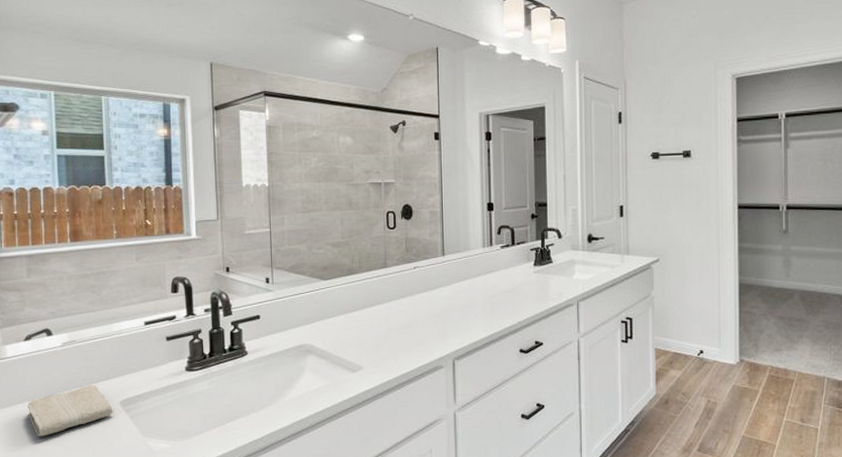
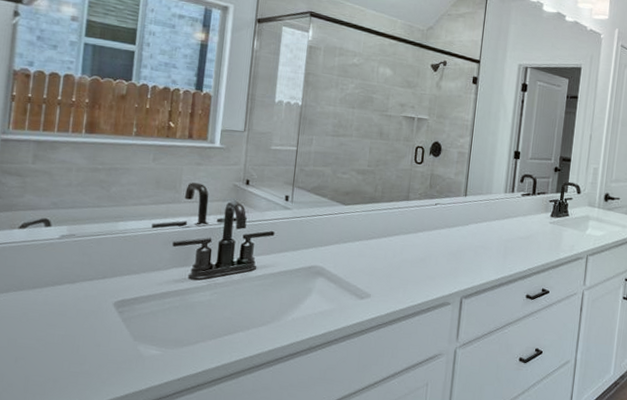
washcloth: present [27,384,113,436] -> none [11,281,106,330]

